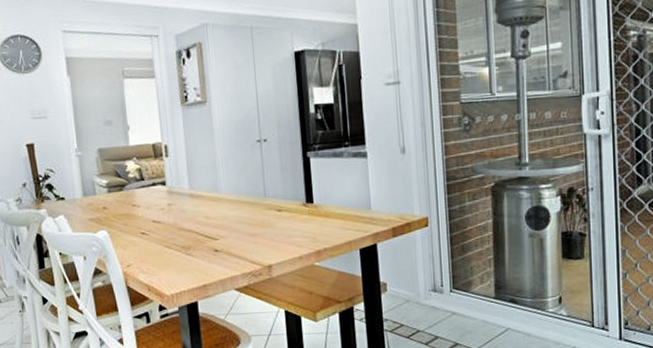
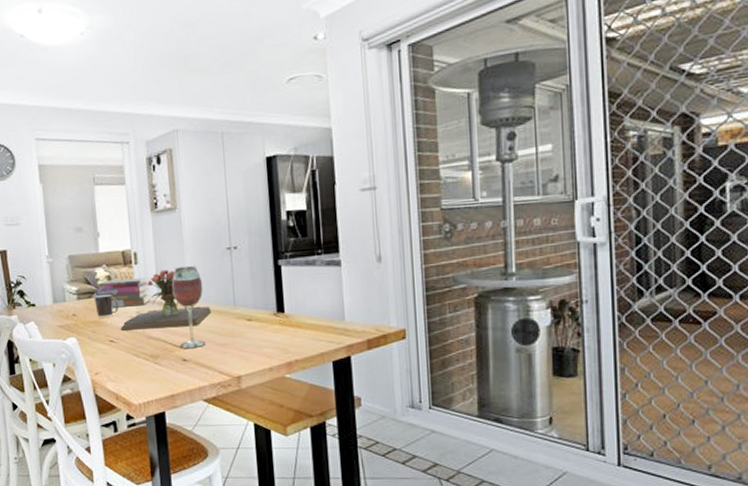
books: none [125,170,182,200] -> present [95,277,151,308]
mug: none [125,186,150,210] -> present [94,294,119,318]
flower arrangement: none [152,162,243,223] -> present [121,269,212,331]
wineglass: none [202,158,236,239] -> present [171,266,205,348]

